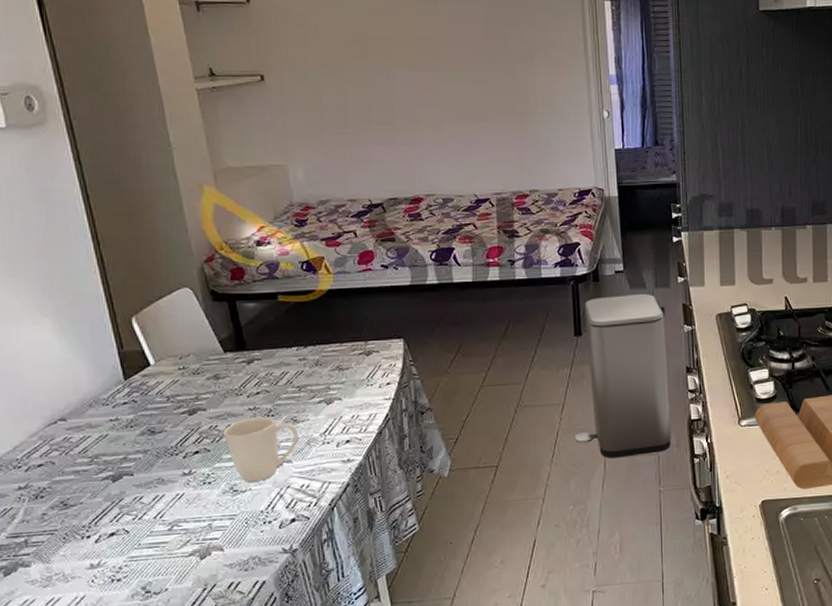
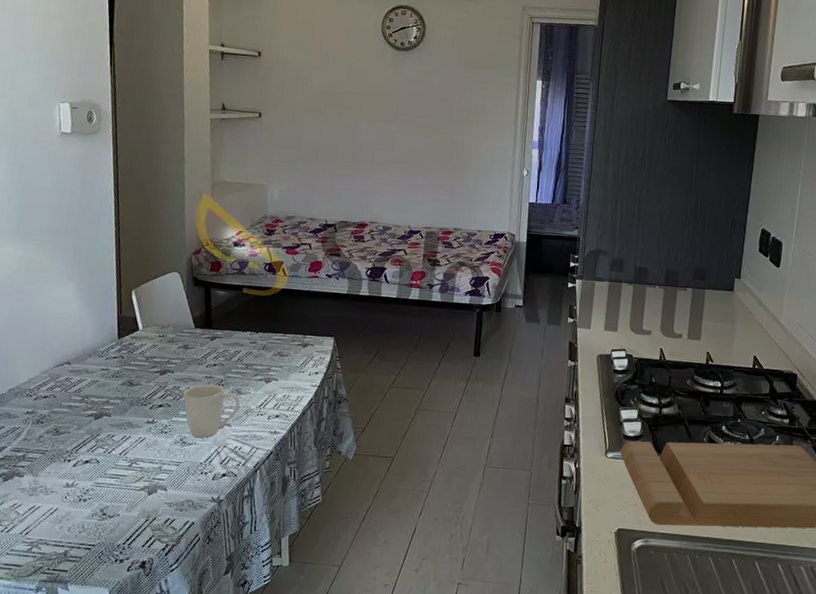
pedal bin: present [574,293,671,458] -> none [461,326,554,469]

